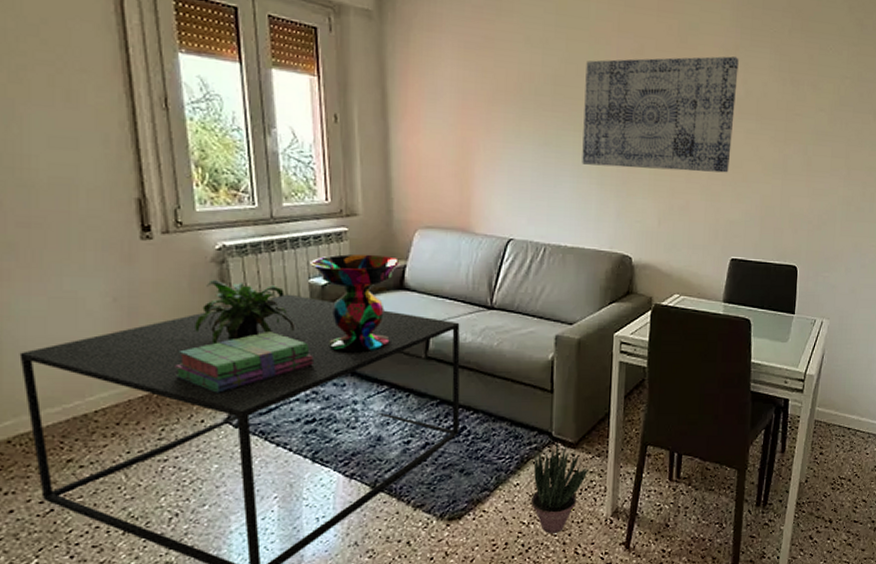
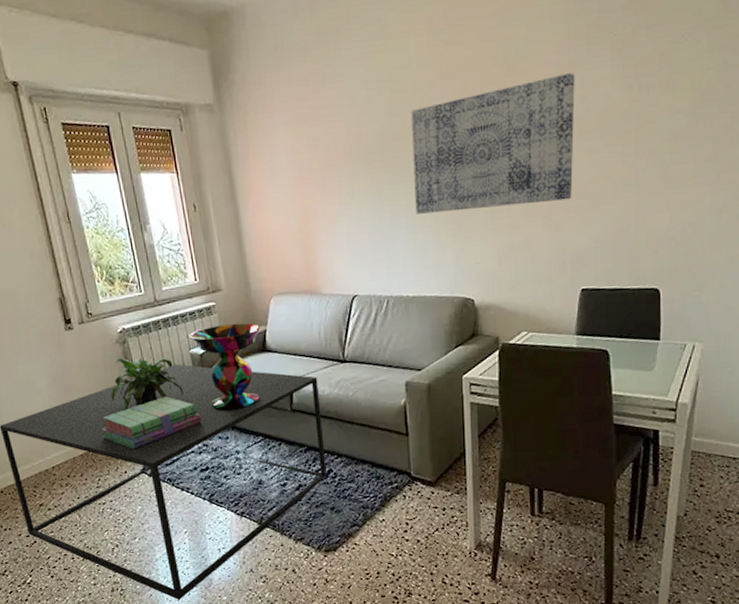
potted plant: present [530,442,588,534] -> none [396,481,449,565]

